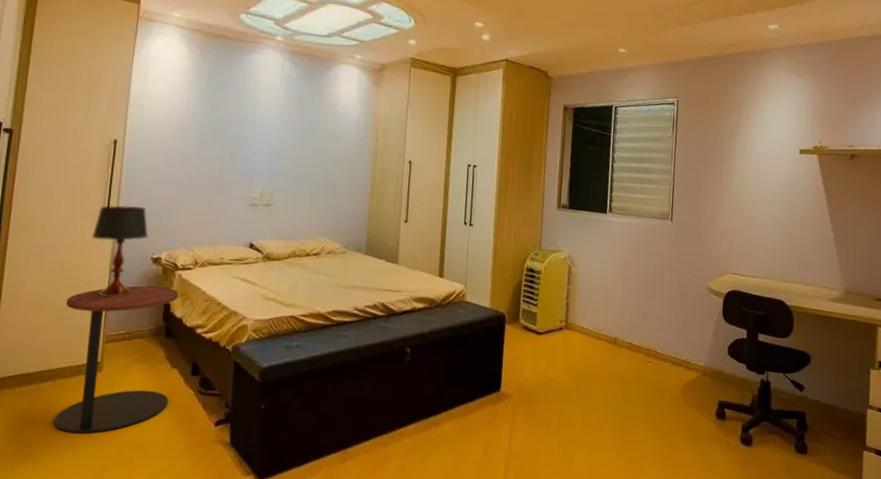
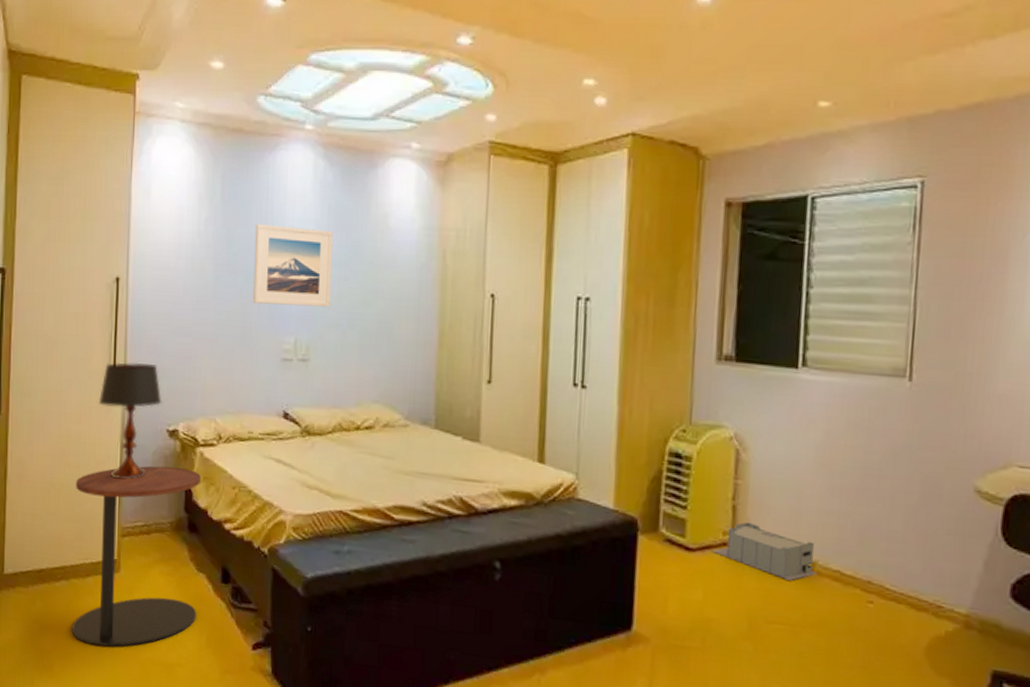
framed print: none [229,105,294,167] -> present [253,224,333,308]
storage bin: none [553,313,618,351] -> present [712,521,818,581]

